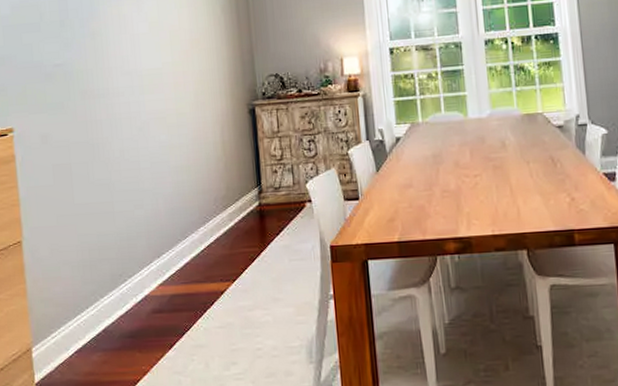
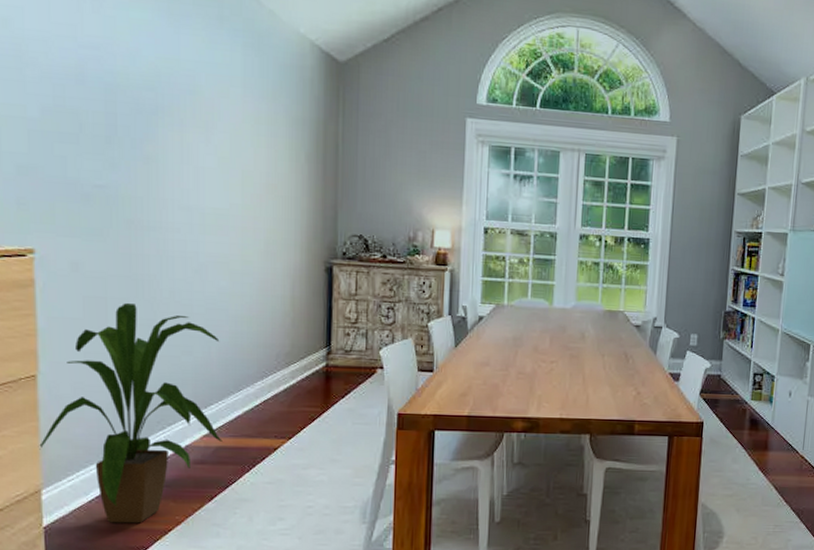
house plant: none [27,166,176,377] -> present [39,303,223,524]

